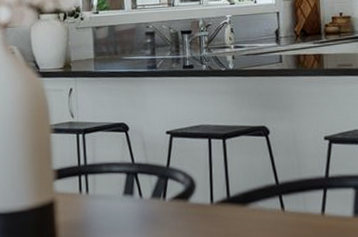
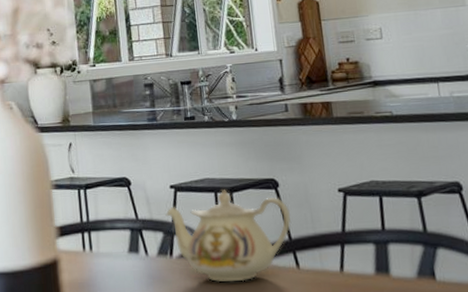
teapot: none [160,136,280,224] -> present [165,190,292,282]

